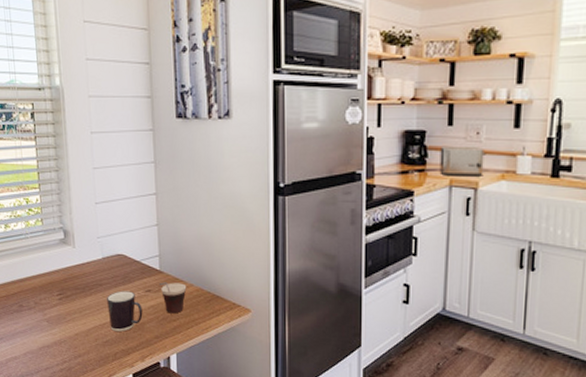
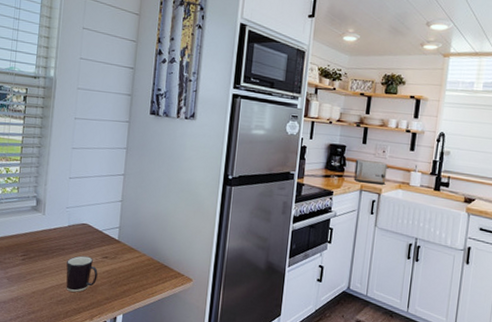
cup: present [158,282,187,314] -> none [115,250,140,279]

